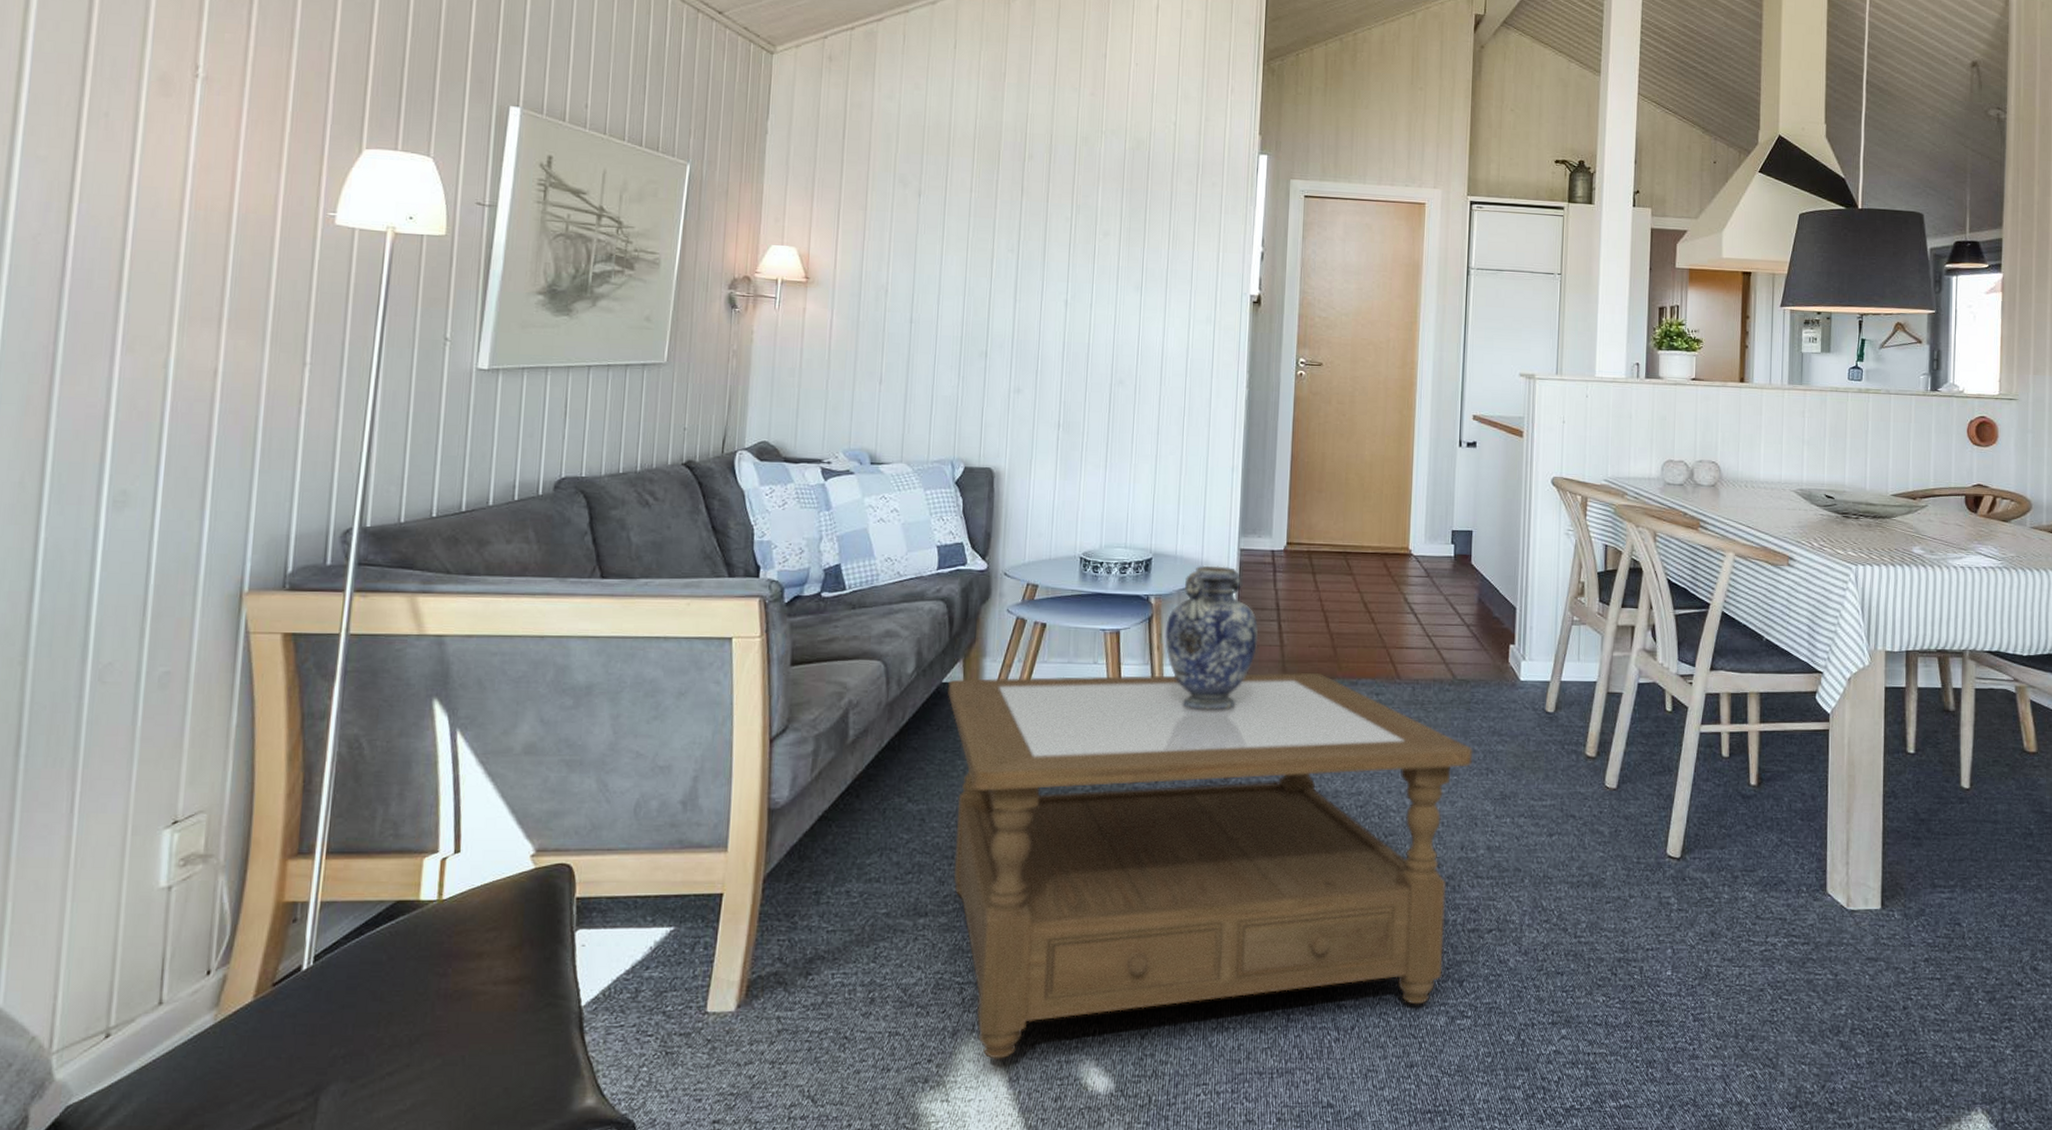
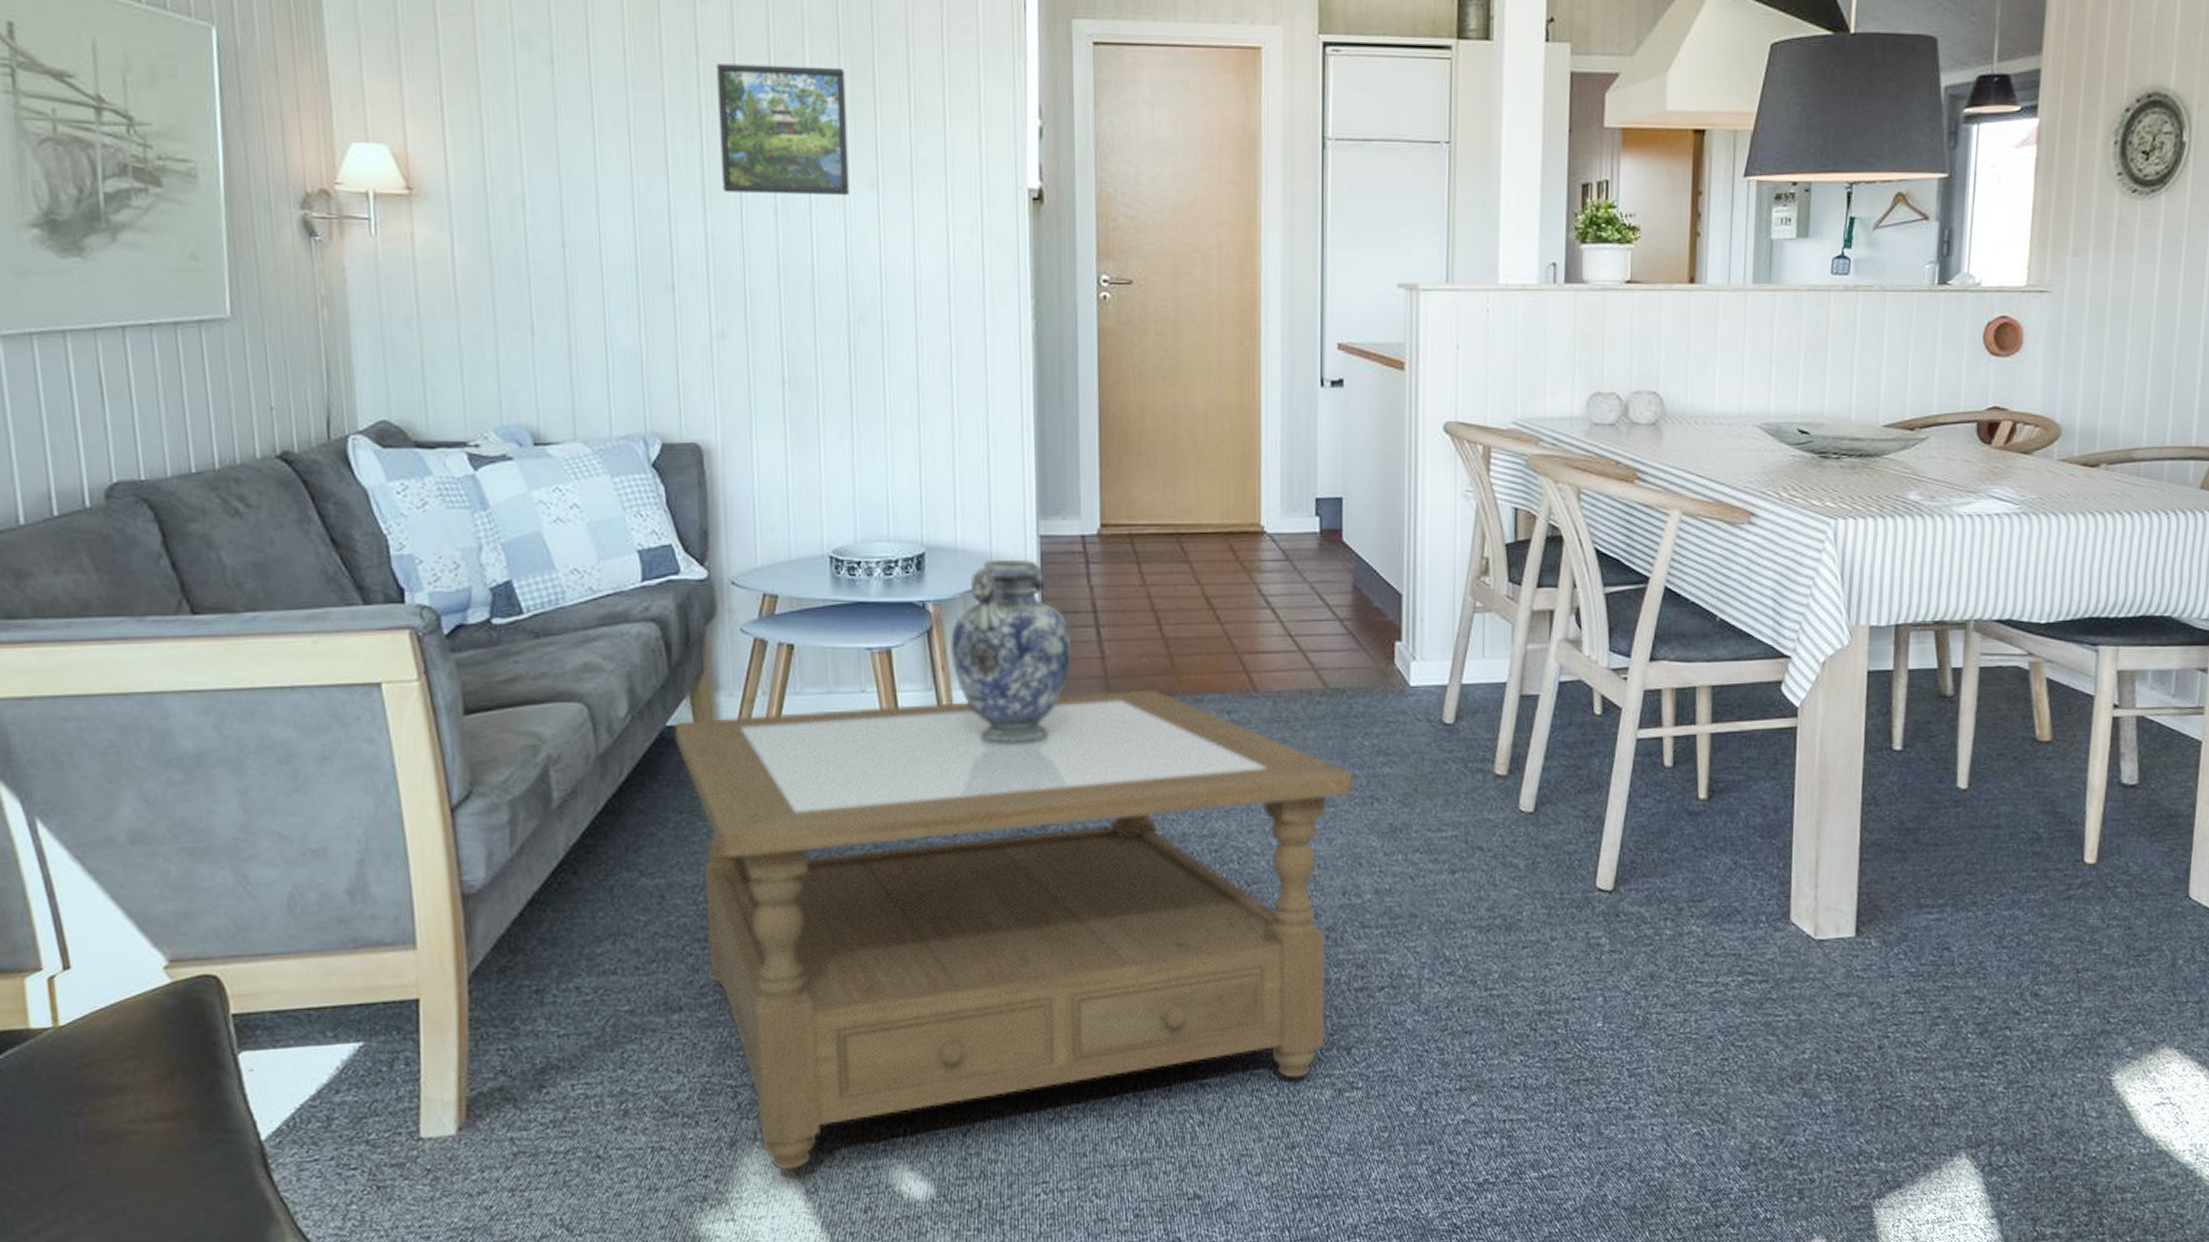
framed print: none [1030,201,1125,295] -> present [716,63,850,196]

